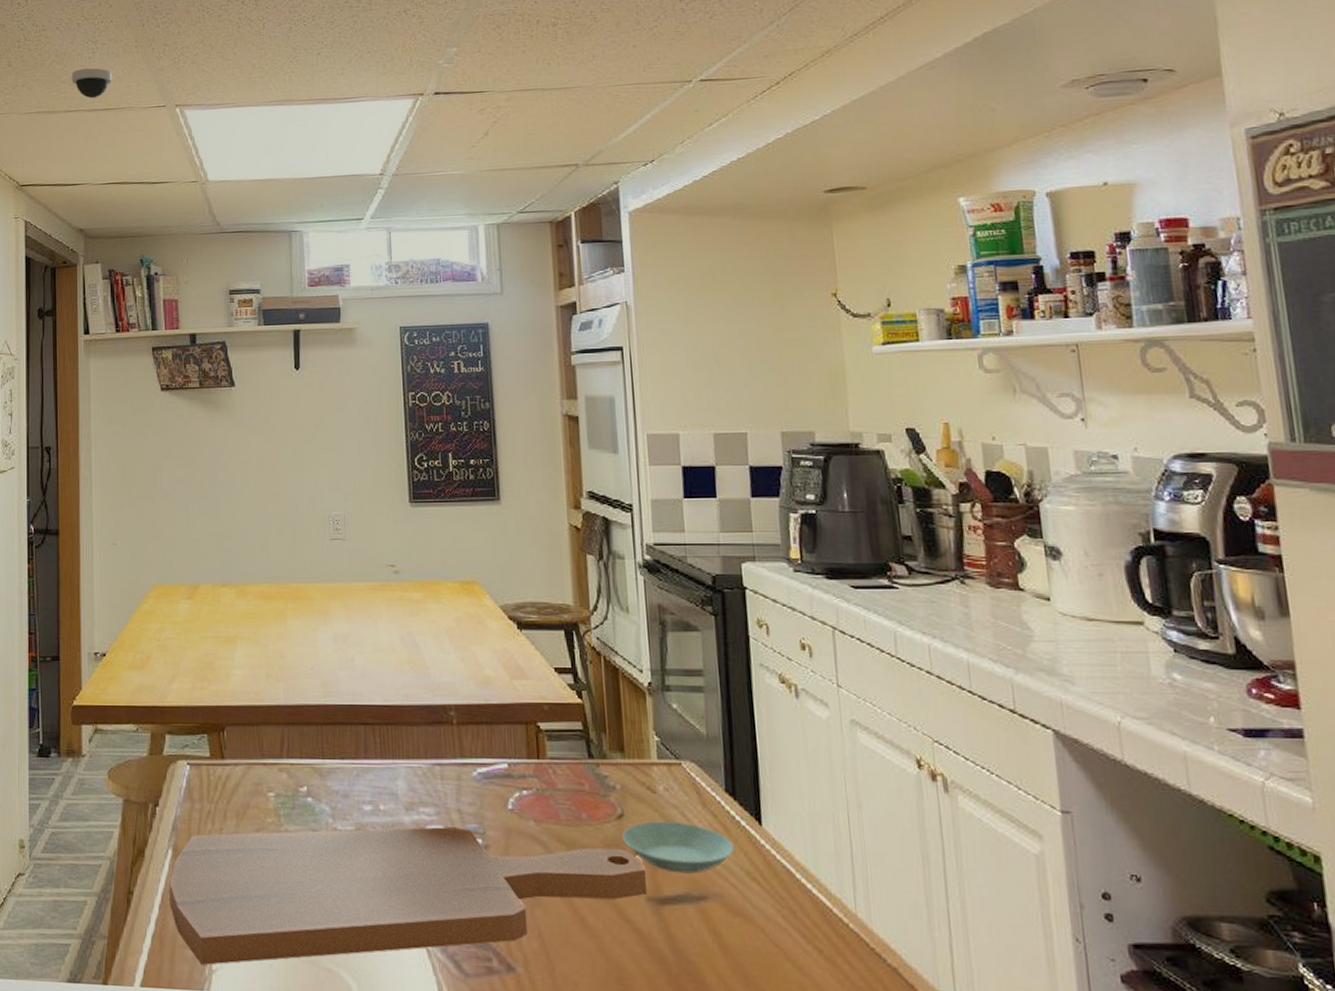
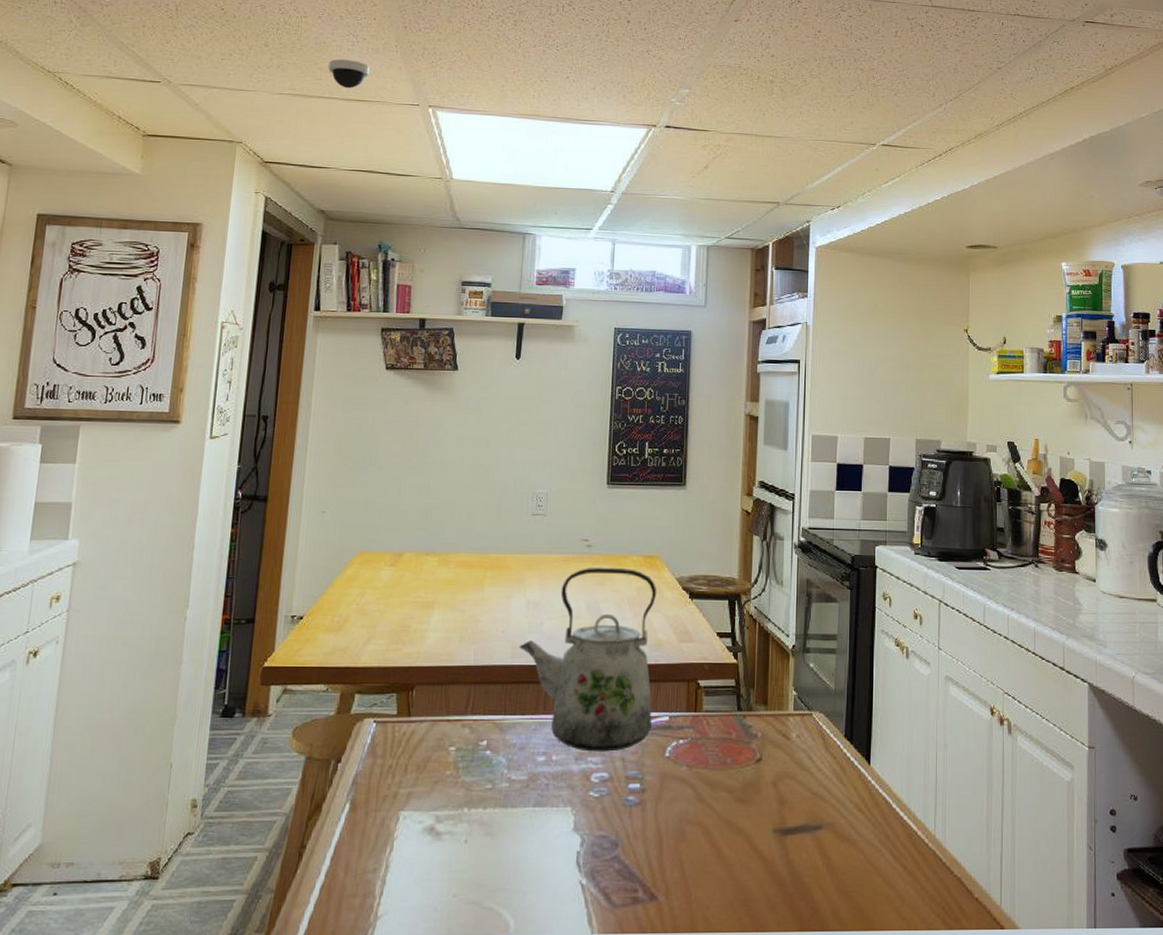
cutting board: present [169,827,647,965] -> none [341,774,775,912]
kettle: none [331,595,489,802] -> present [519,567,656,752]
saucer: present [622,821,735,874] -> none [758,763,848,807]

